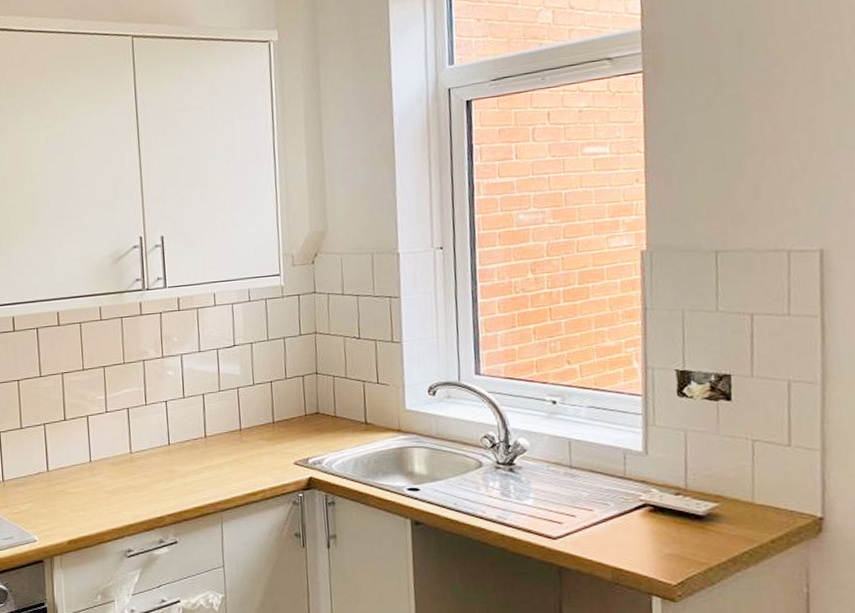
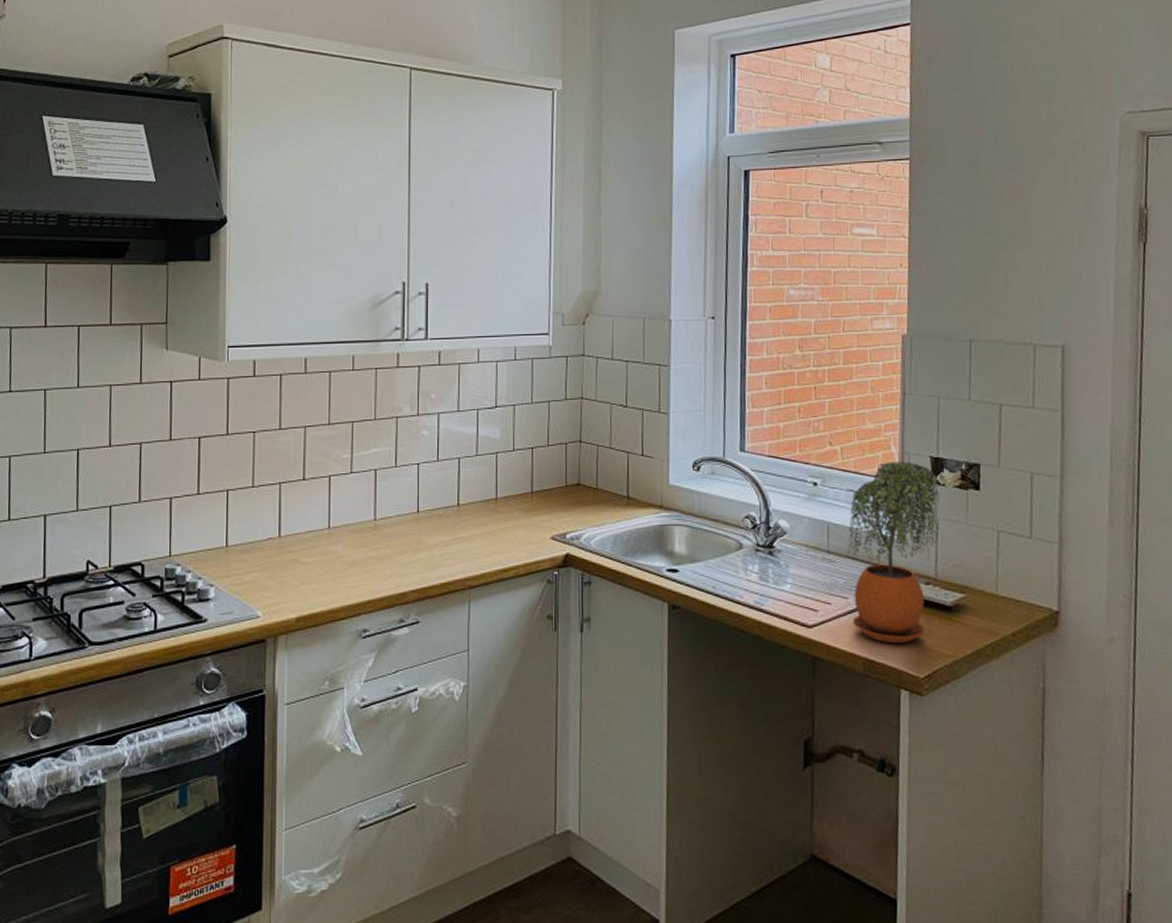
potted plant: none [590,376,688,553] -> present [847,462,940,644]

